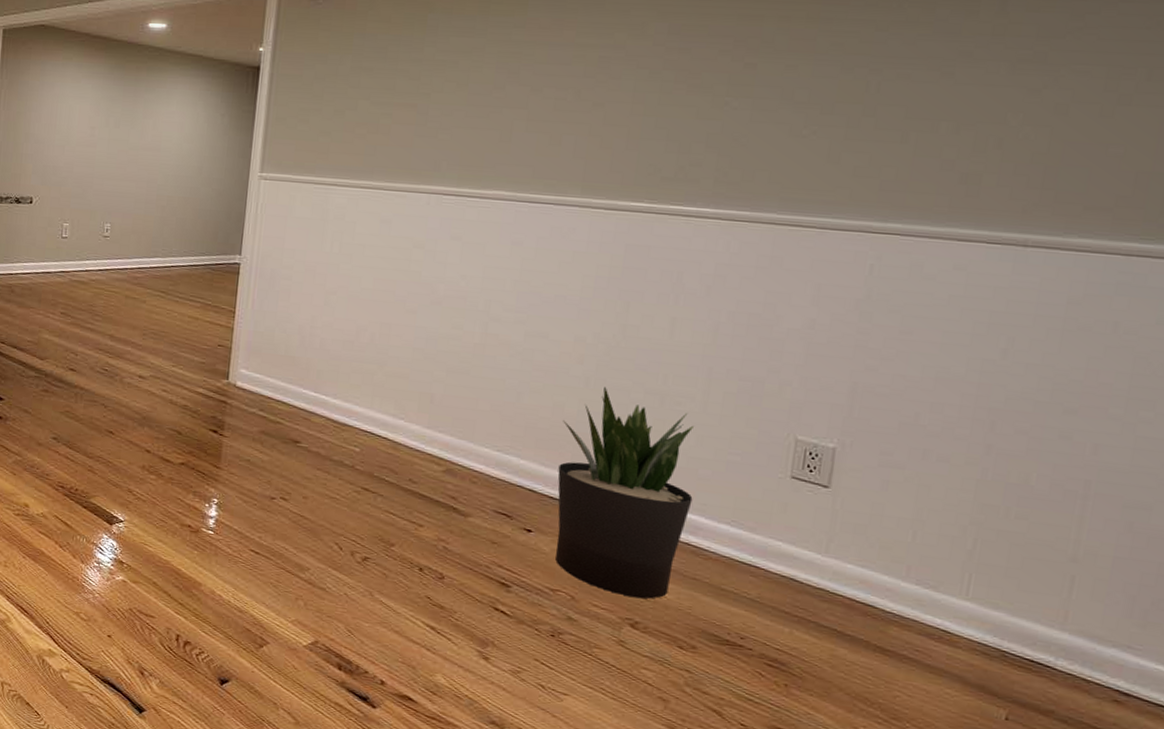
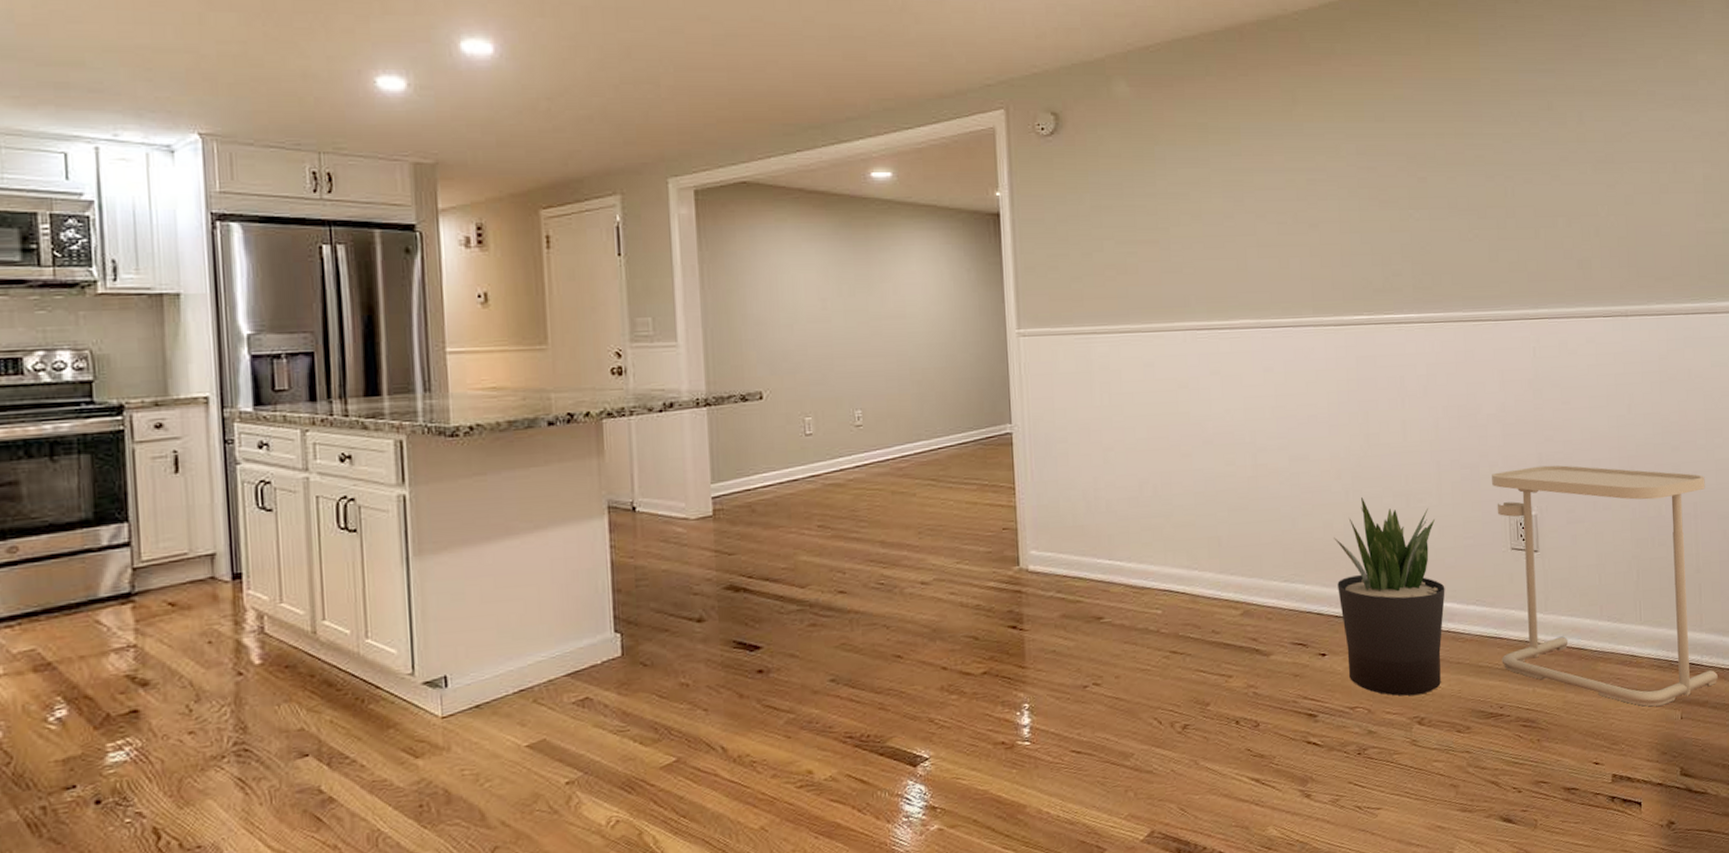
side table: none [752,392,1112,698] -> present [1492,465,1718,707]

